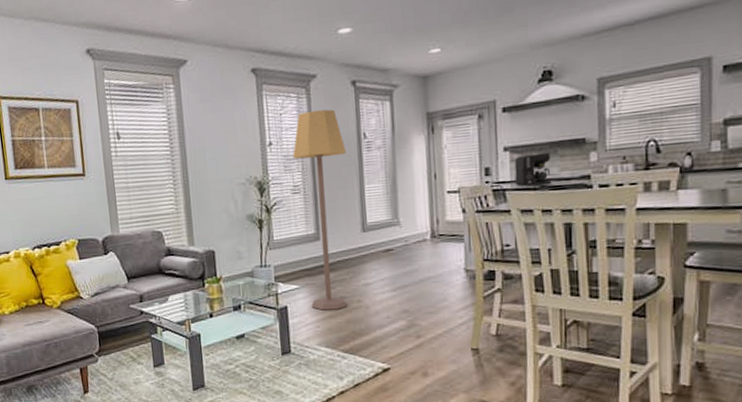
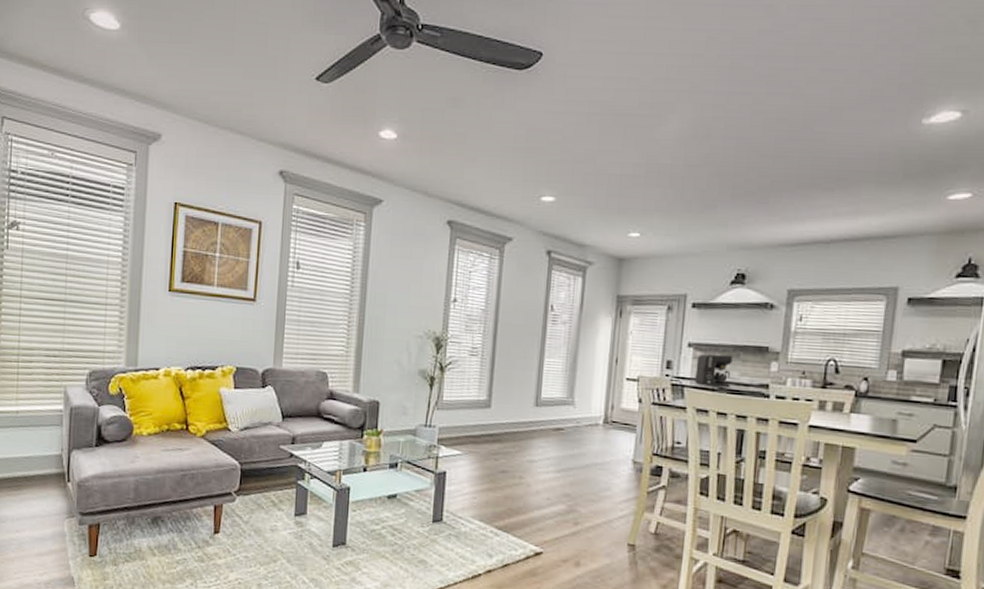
lamp: present [293,109,348,310] -> none [471,274,531,483]

